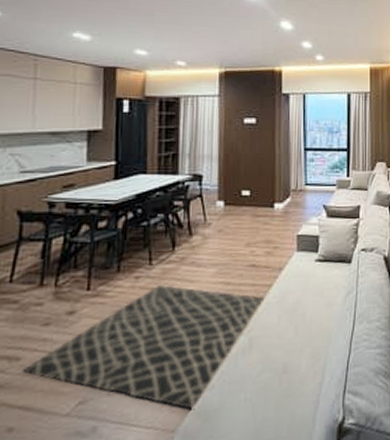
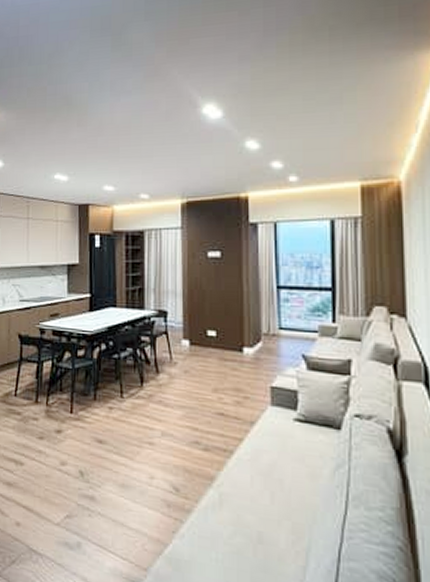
rug: present [23,285,265,410] -> none [25,419,235,555]

